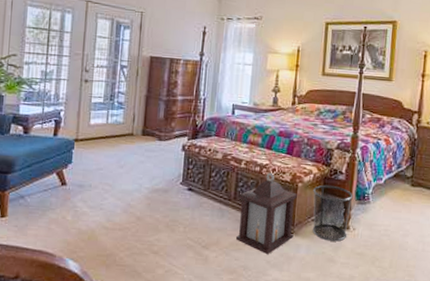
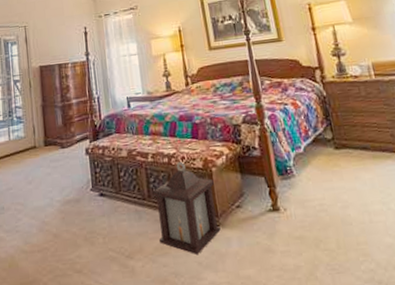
waste bin: present [312,184,353,242] -> none [229,163,279,228]

